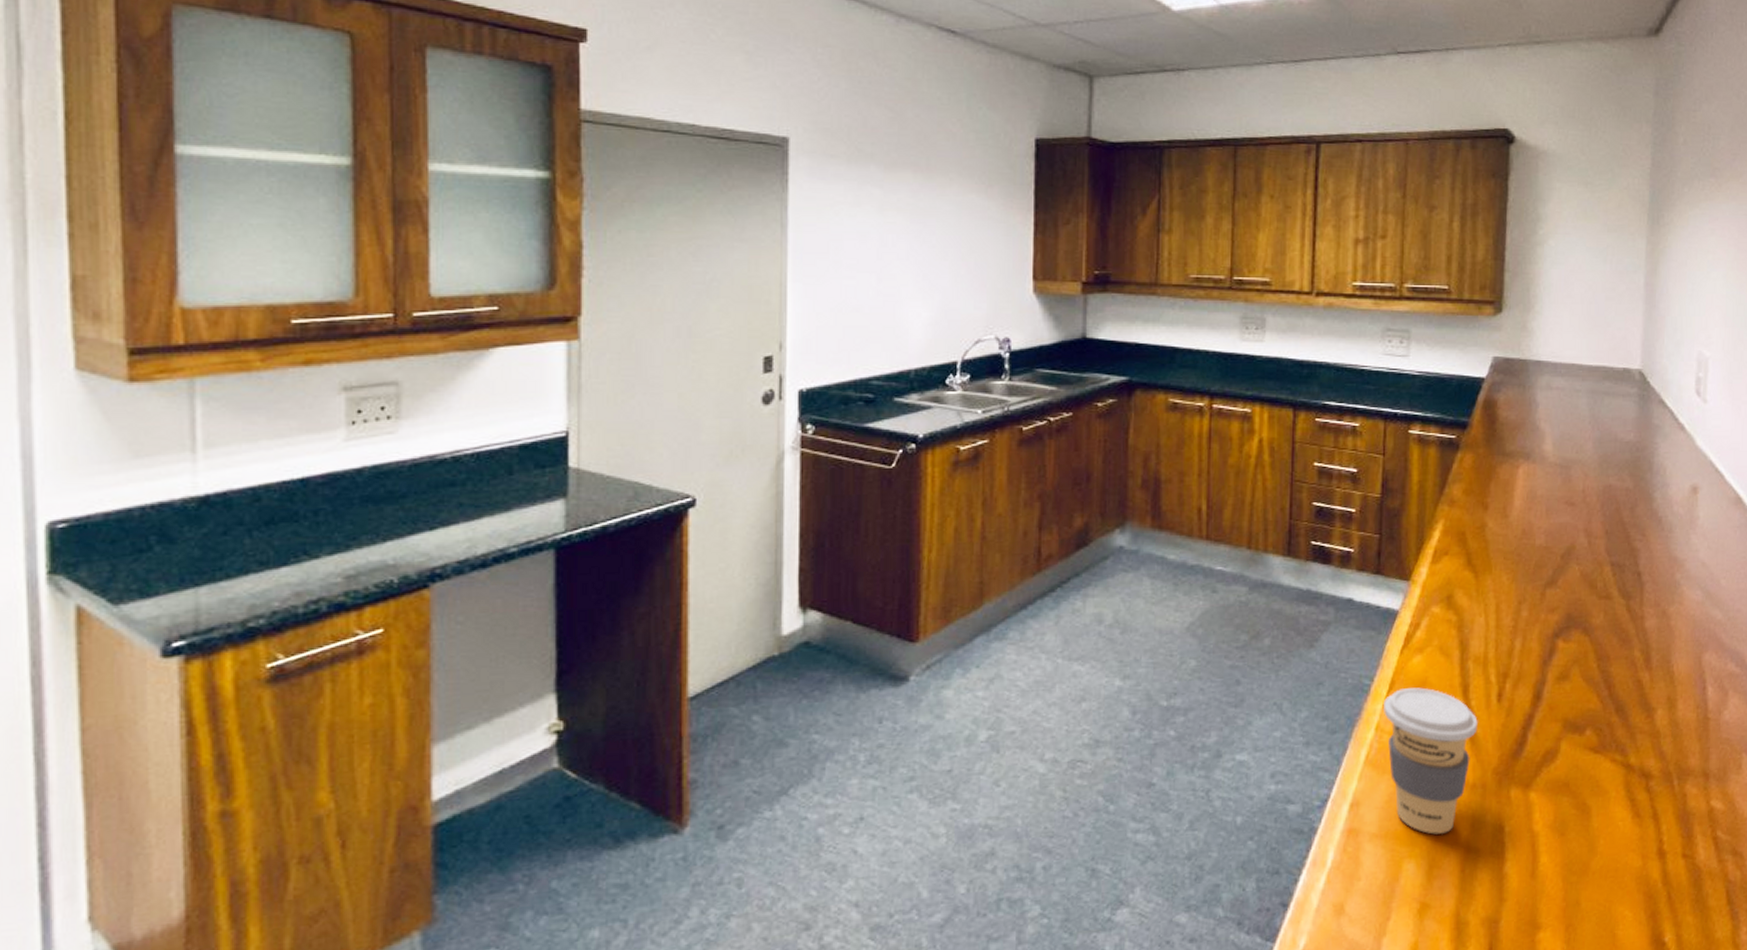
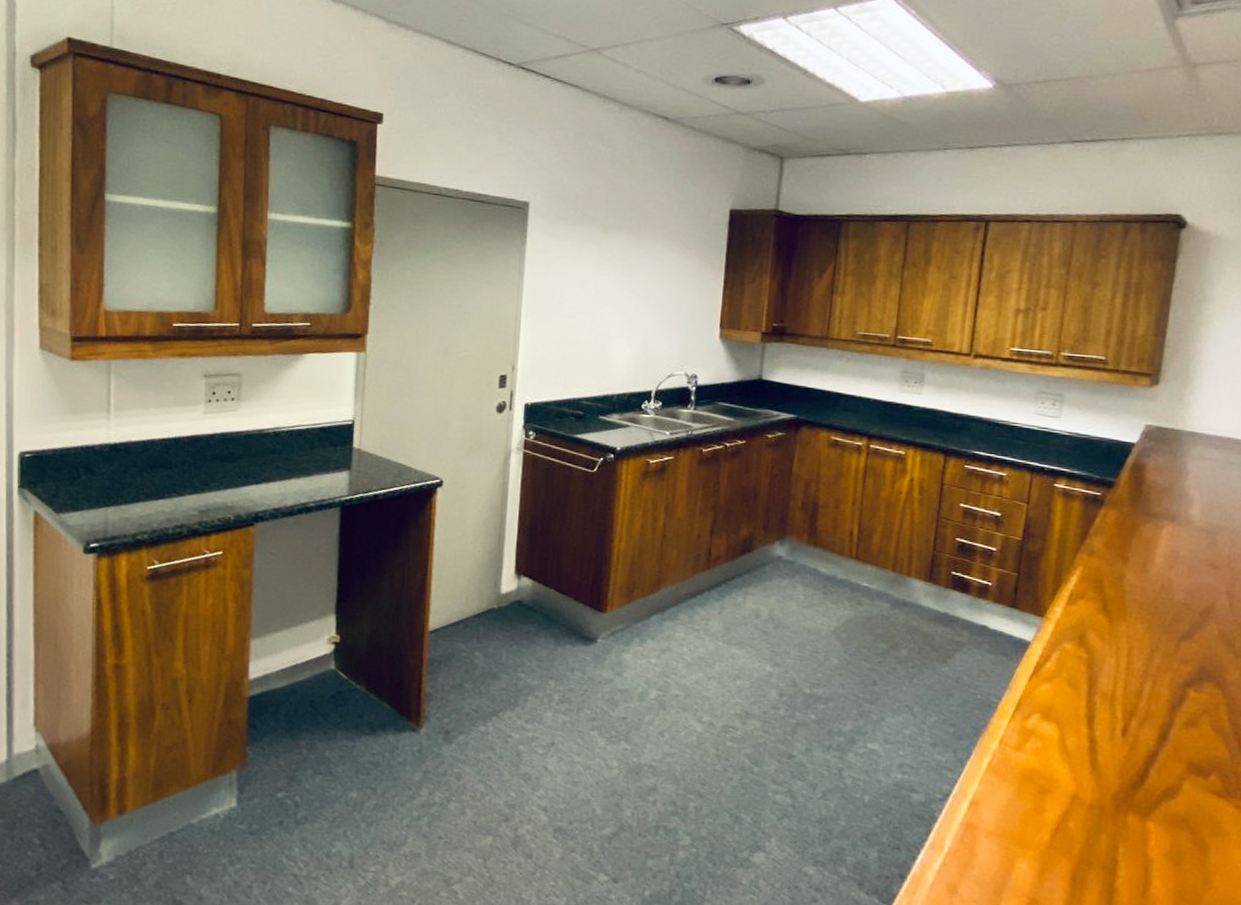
coffee cup: present [1382,687,1478,835] -> none [1008,710,1101,843]

